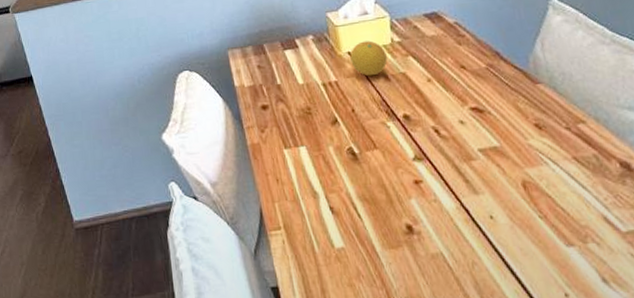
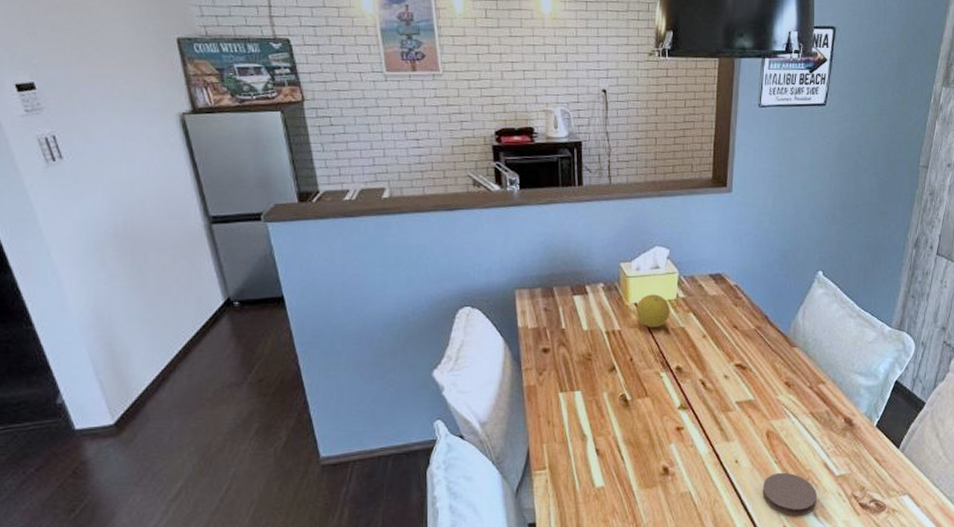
coaster: none [529,229,603,282] -> present [762,472,817,516]

